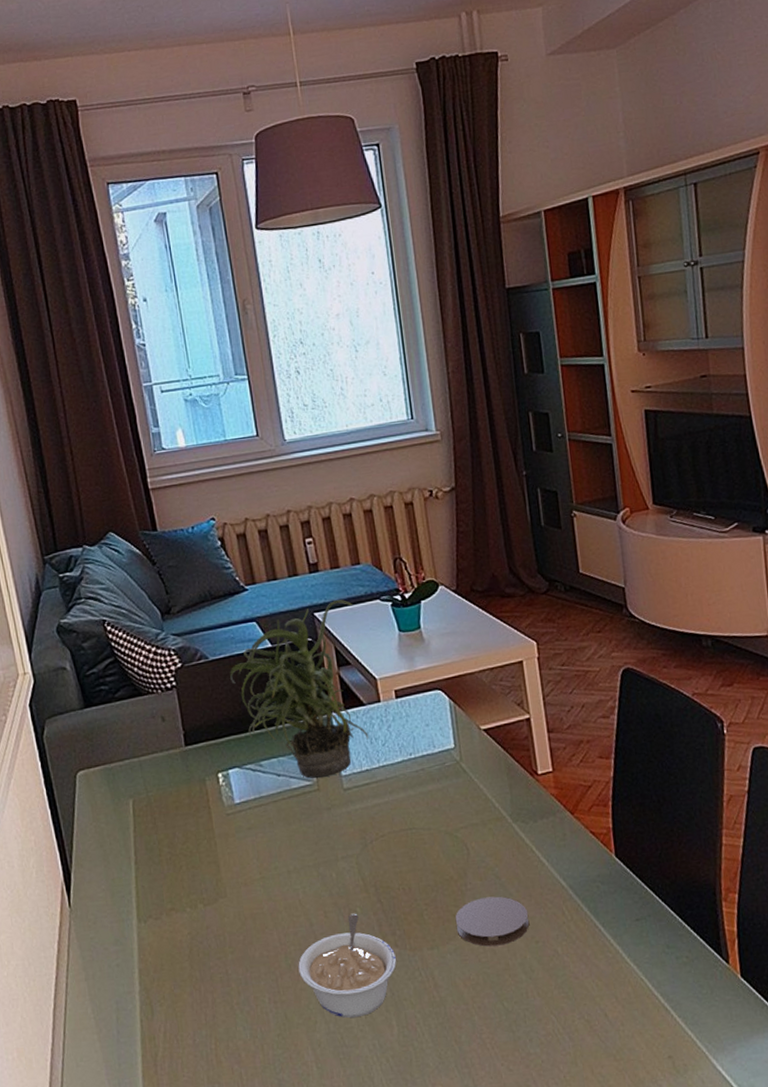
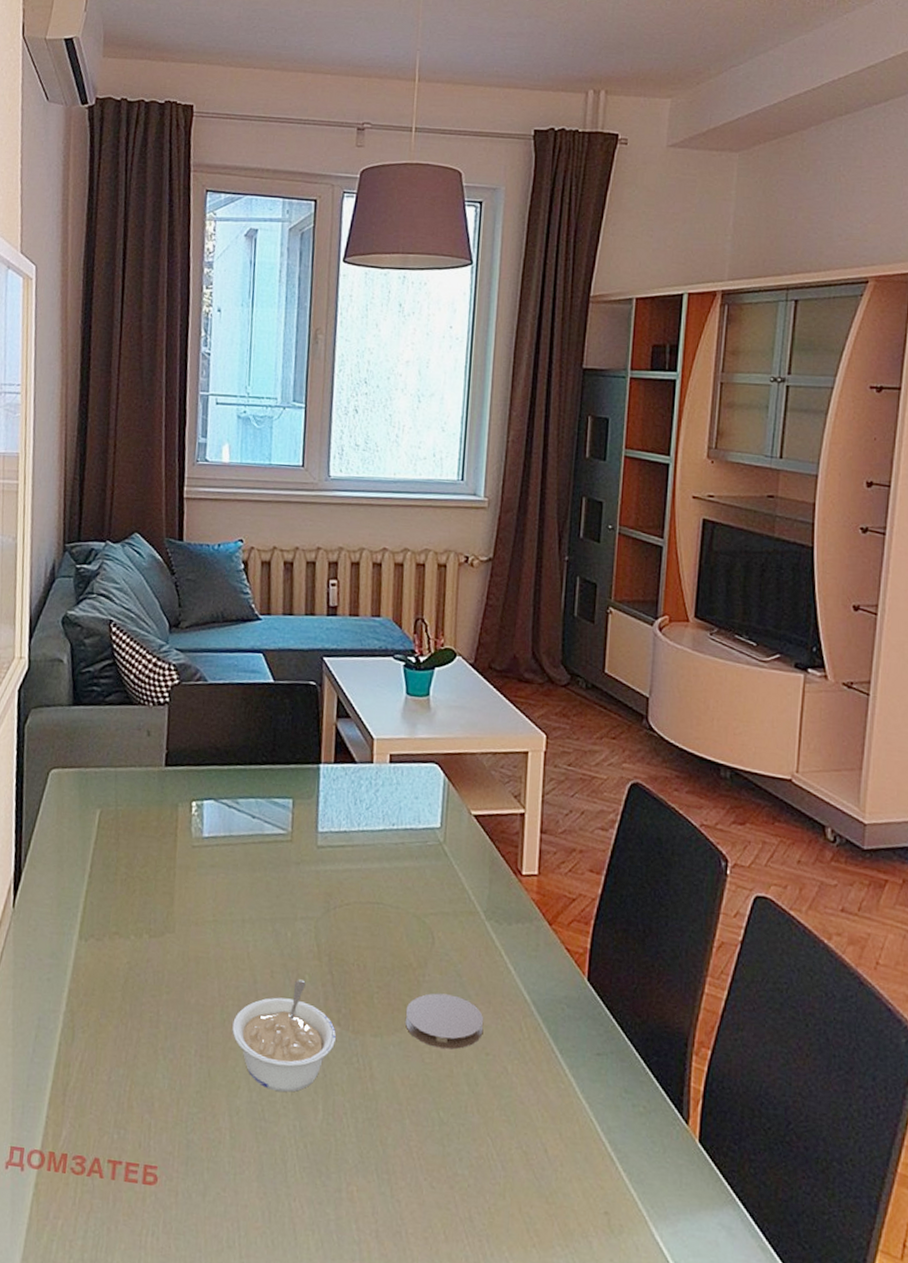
potted plant: present [230,600,369,779] -> none [225,649,365,830]

